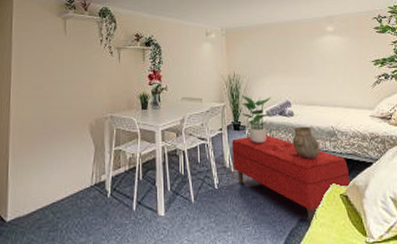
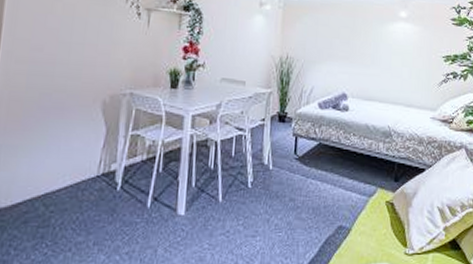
bench: present [231,135,351,227] -> none [272,130,399,235]
potted plant: present [241,95,272,143] -> none [291,81,327,139]
ceramic pot: present [292,126,320,159] -> none [343,123,372,161]

